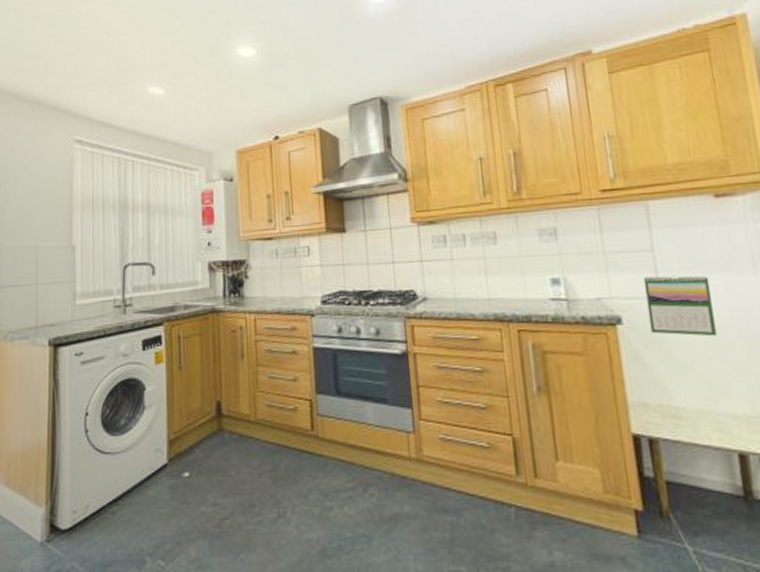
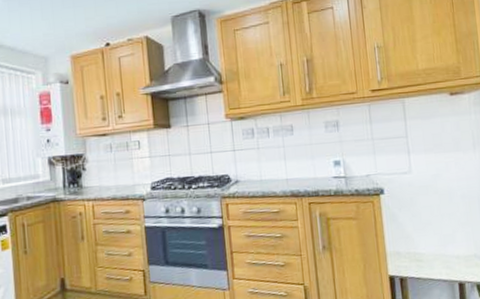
calendar: present [643,275,718,337] -> none [399,154,448,200]

